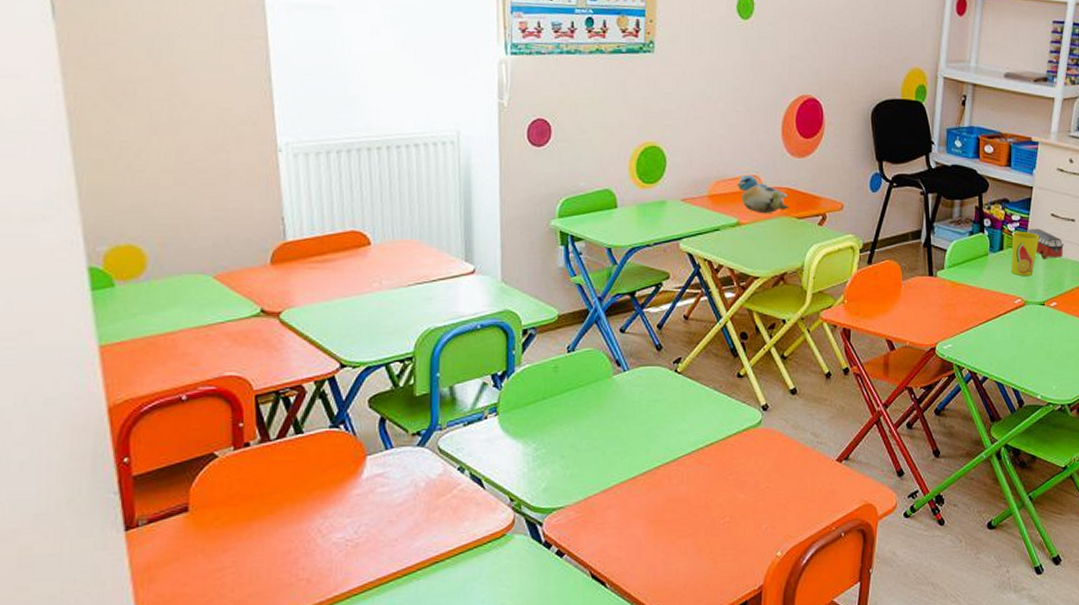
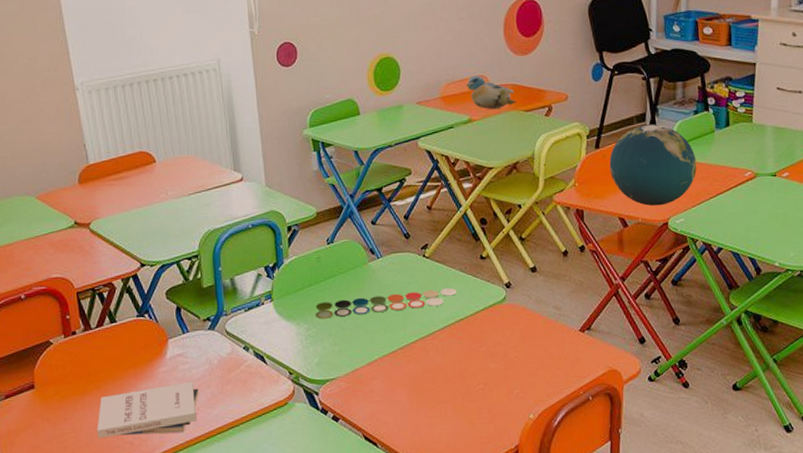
books: none [265,506,399,574] -> present [97,381,199,438]
paint palette: none [546,407,710,438] -> present [315,287,458,319]
globe: none [881,242,969,330] -> present [609,124,697,206]
cup: present [1011,231,1040,276] -> none [738,106,767,150]
toy car: present [1027,228,1064,259] -> none [753,103,793,132]

